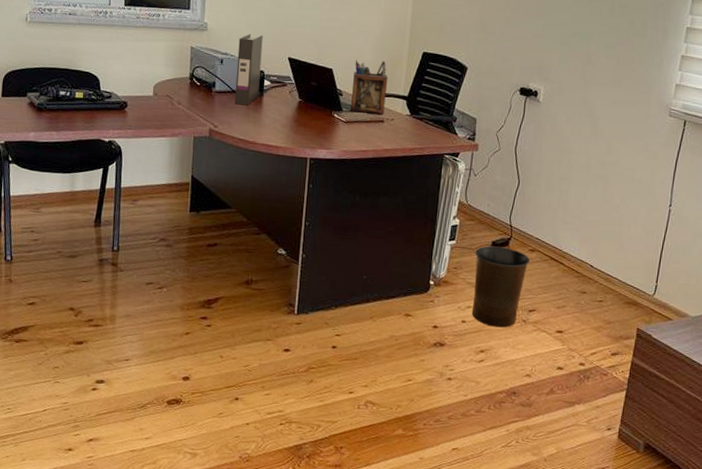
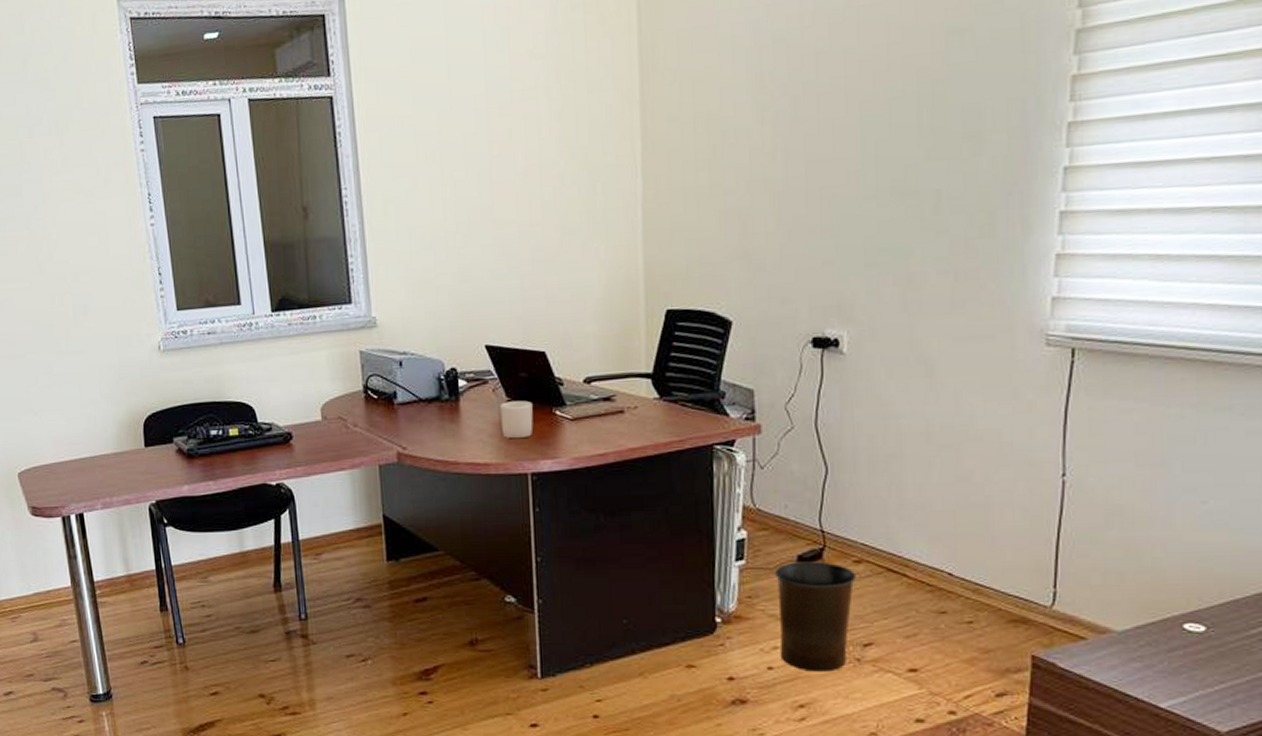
binder: present [235,34,263,106] -> none [418,321,454,417]
mug: none [292,102,318,132] -> present [500,400,534,439]
desk organizer: present [350,59,388,115] -> none [574,331,623,405]

